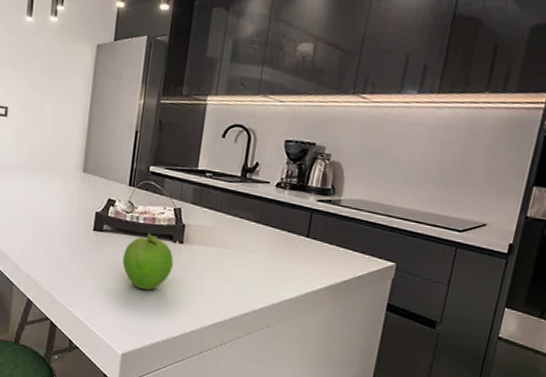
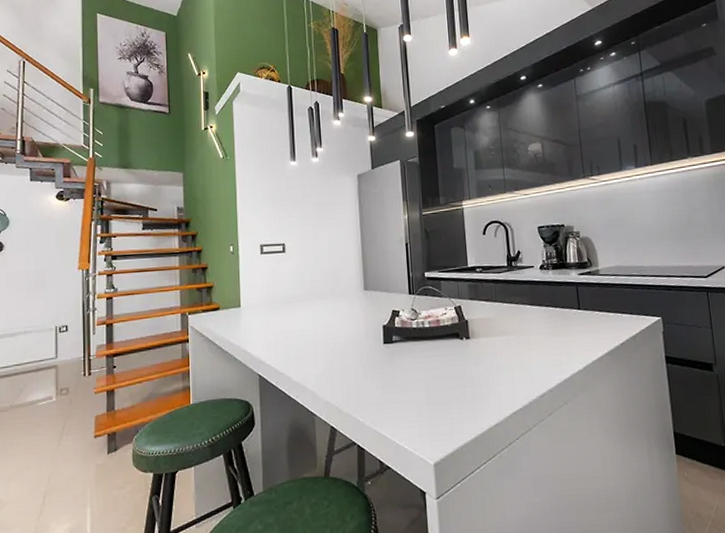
fruit: present [122,231,174,290] -> none [416,333,465,392]

